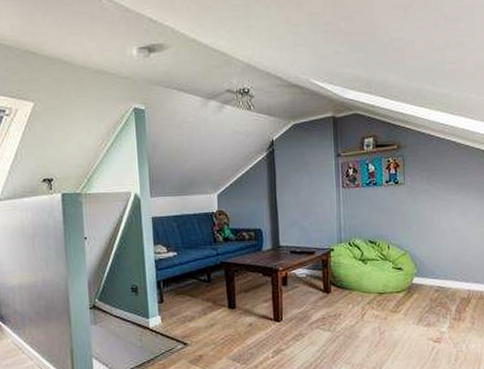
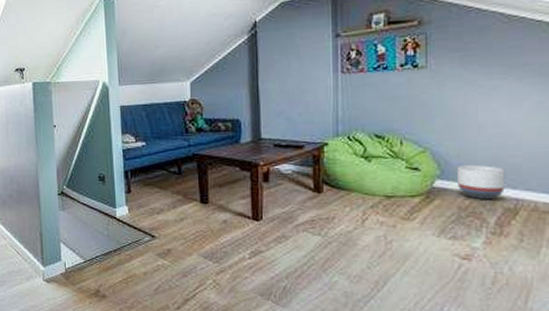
planter: none [429,264,461,292] -> present [458,165,505,200]

